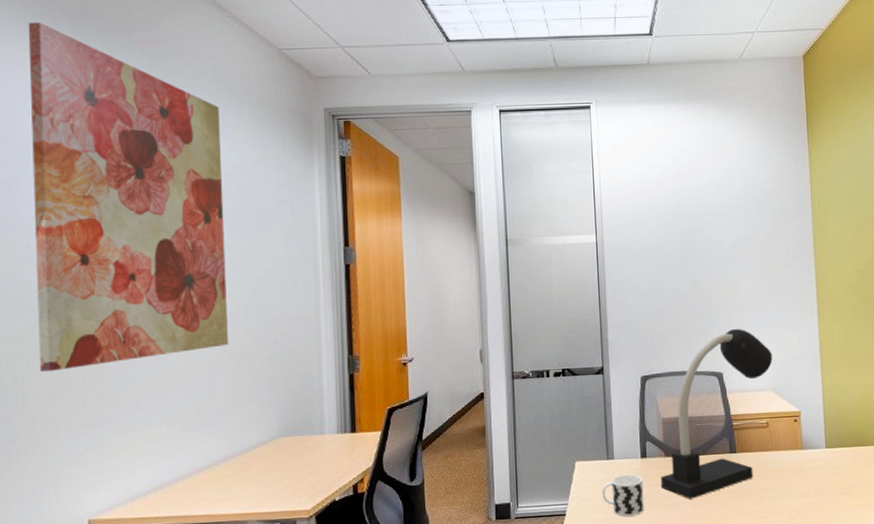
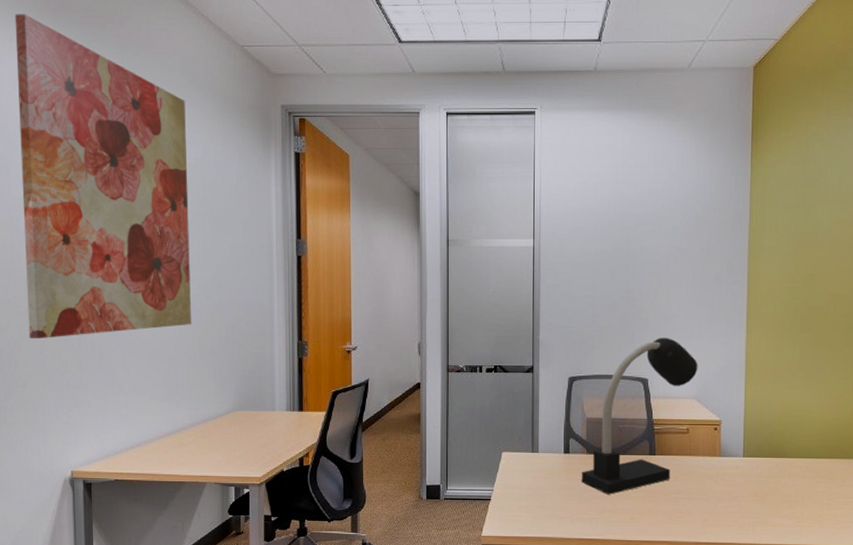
cup: present [602,474,644,517] -> none [525,467,565,506]

